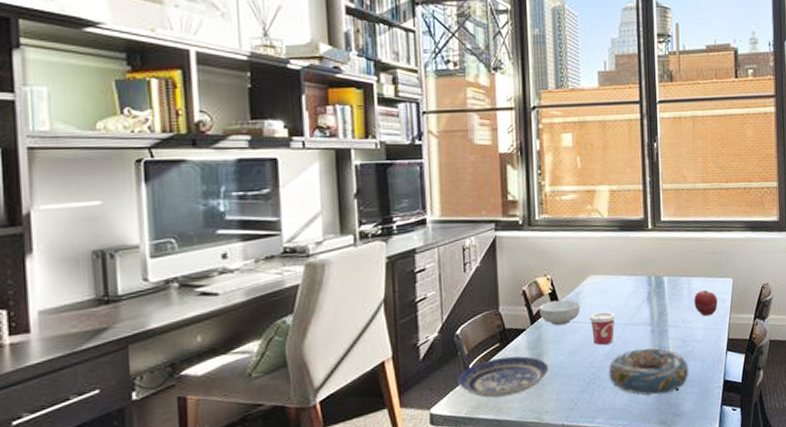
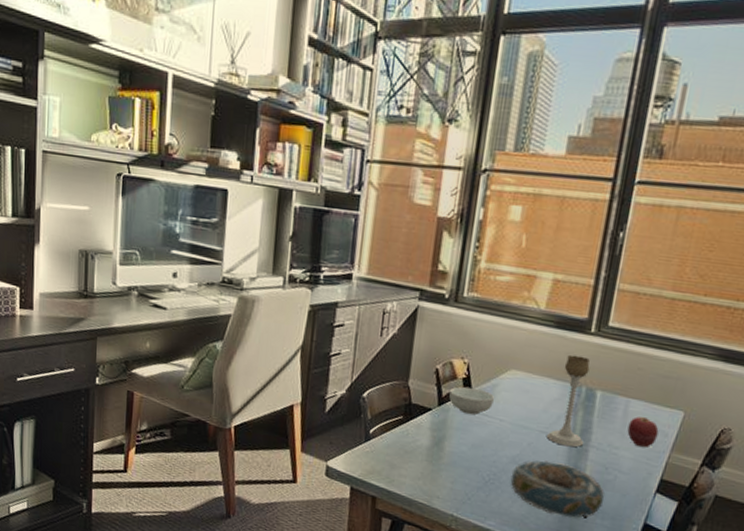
plate: present [458,356,549,398] -> none [357,430,449,472]
cup: present [589,311,617,345] -> none [500,410,533,448]
candle holder: none [631,250,663,332] -> present [546,354,590,448]

